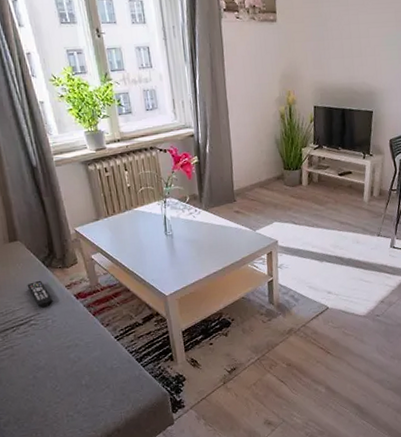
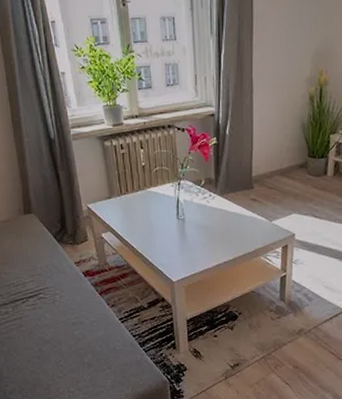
remote control: present [27,280,53,308] -> none [38,254,62,282]

